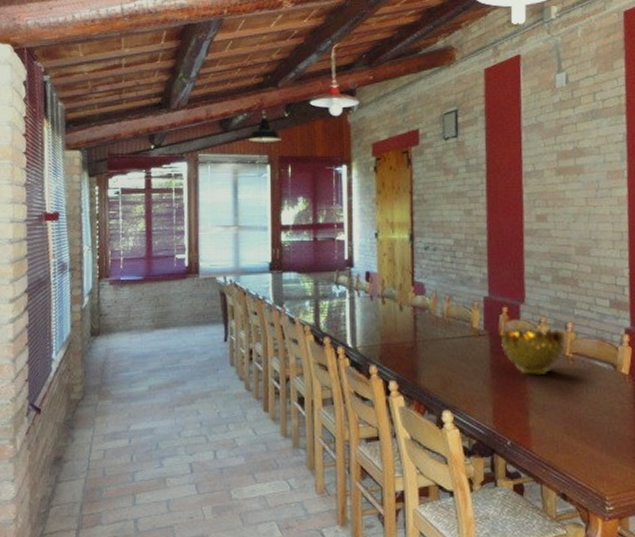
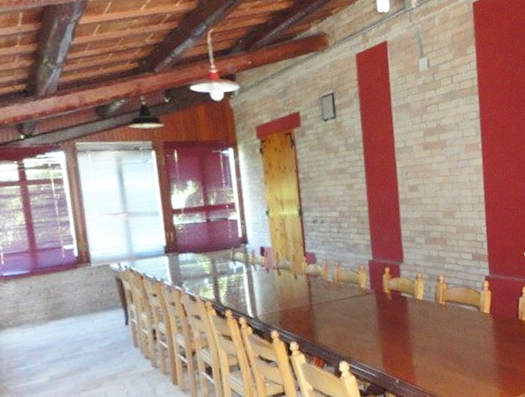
decorative bowl: present [501,328,565,376] -> none [385,282,438,323]

